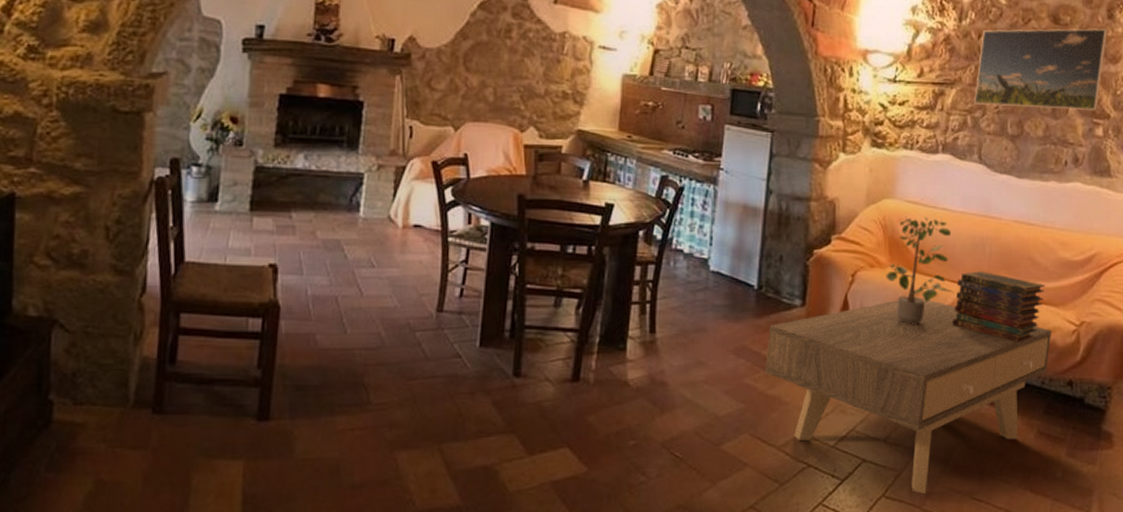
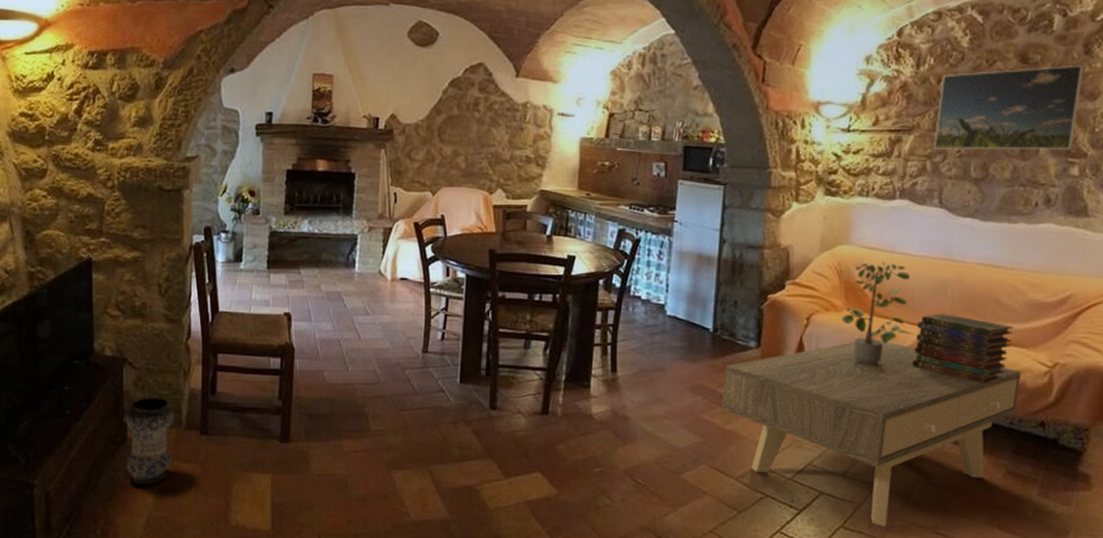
vase: none [49,368,119,479] -> present [126,397,174,485]

